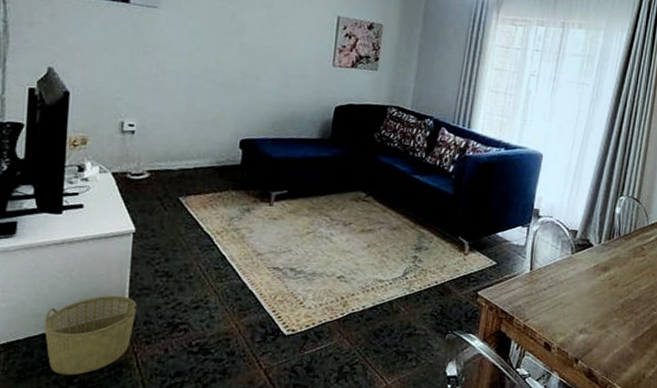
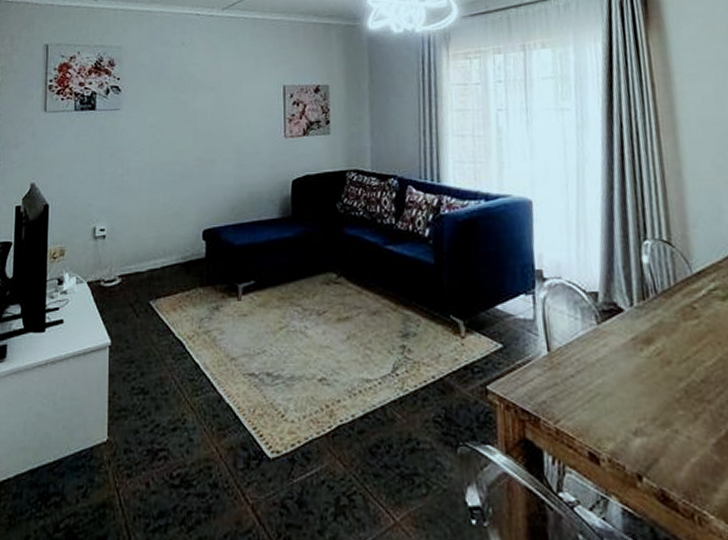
basket: present [44,295,138,376] -> none [31,420,117,520]

